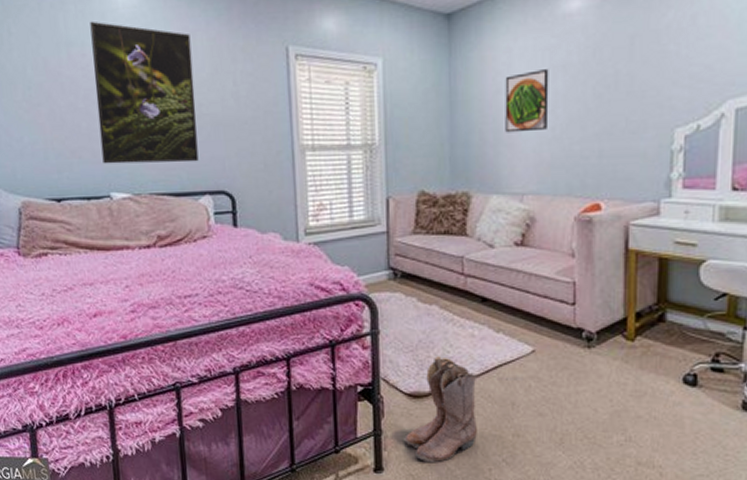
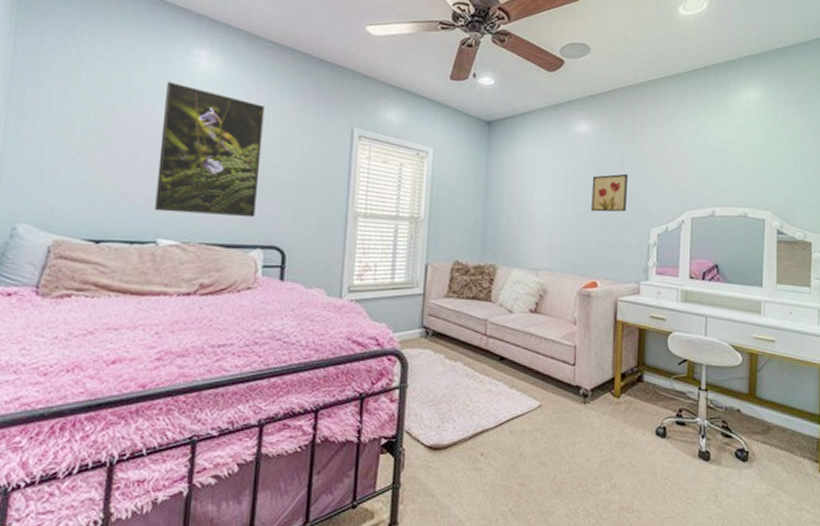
boots: present [404,356,477,463] -> none [421,410,490,516]
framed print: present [505,69,549,133] -> none [527,173,563,220]
wall art: none [590,58,642,115] -> present [591,173,629,212]

